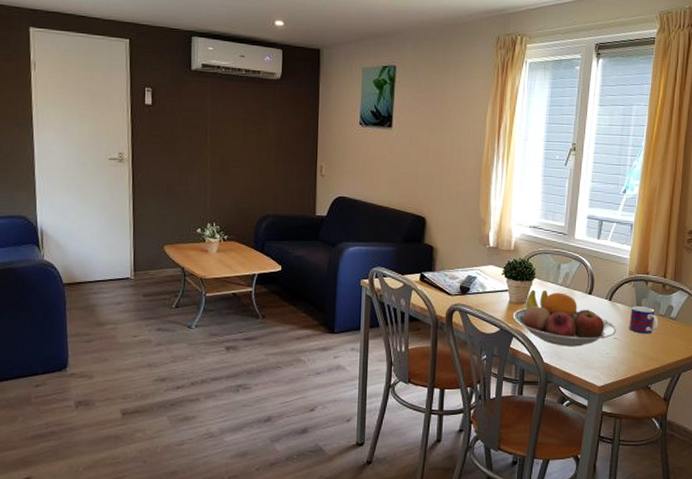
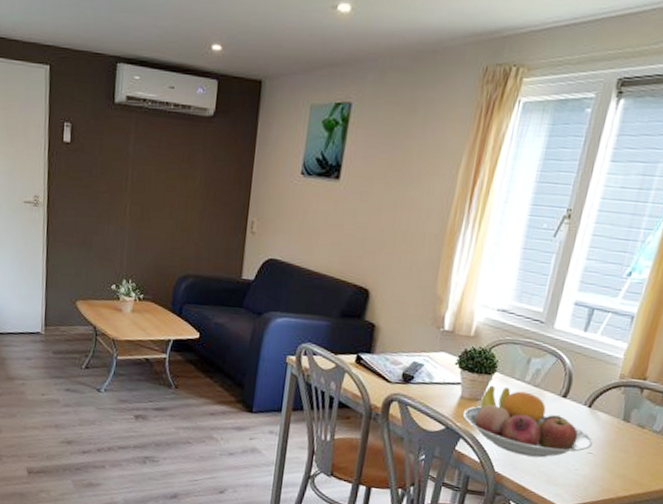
mug: present [629,305,659,334] -> none [609,416,651,453]

